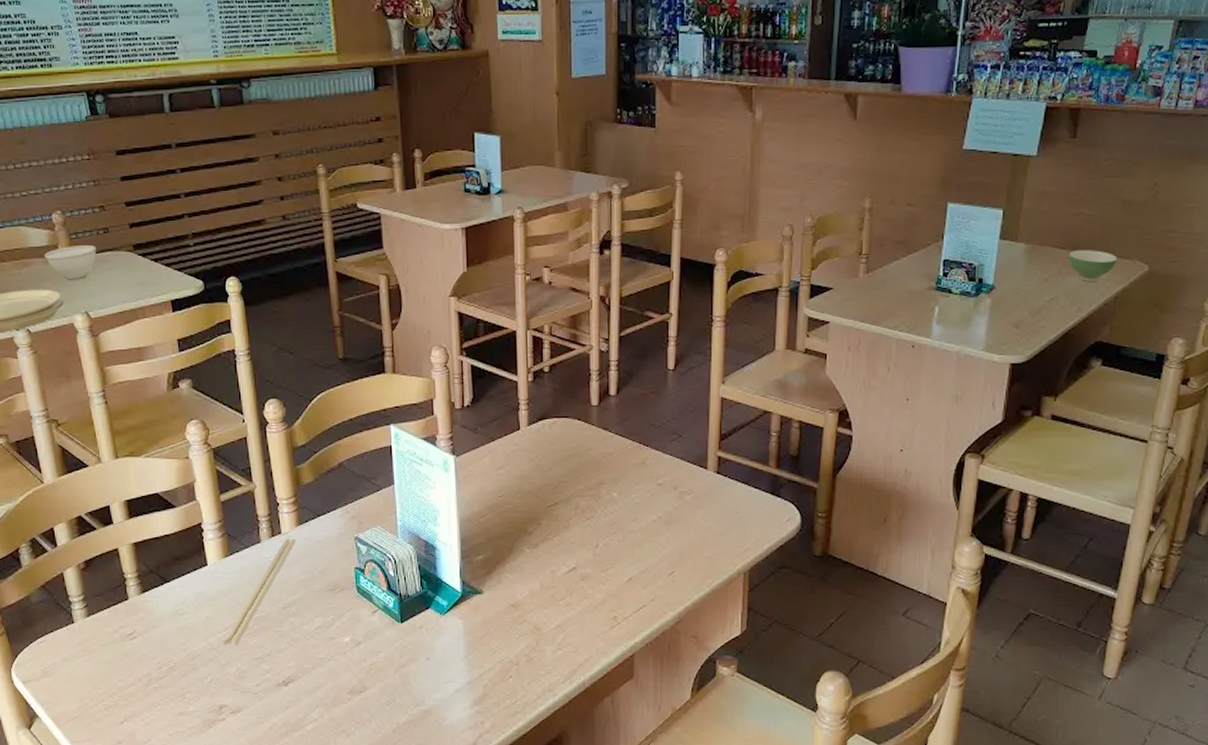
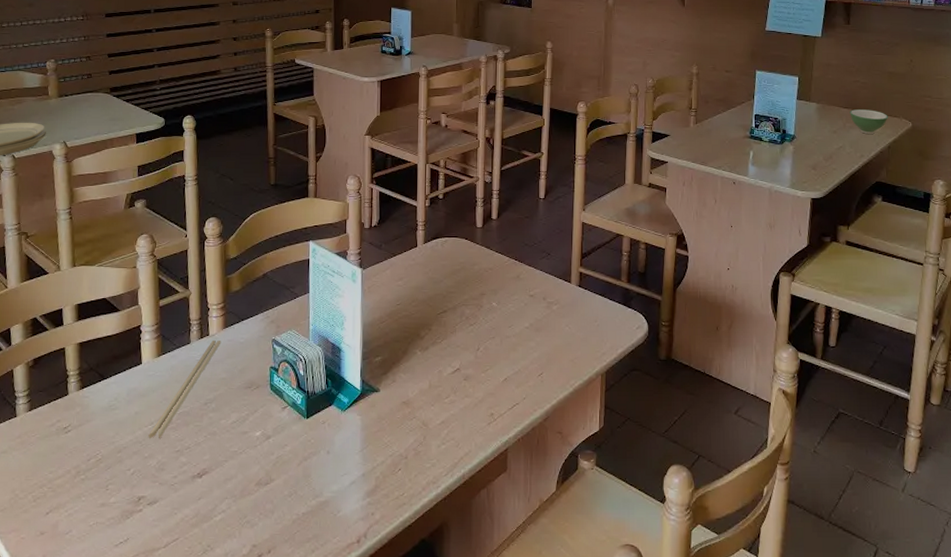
bowl: present [44,246,97,280] -> none [35,88,80,115]

